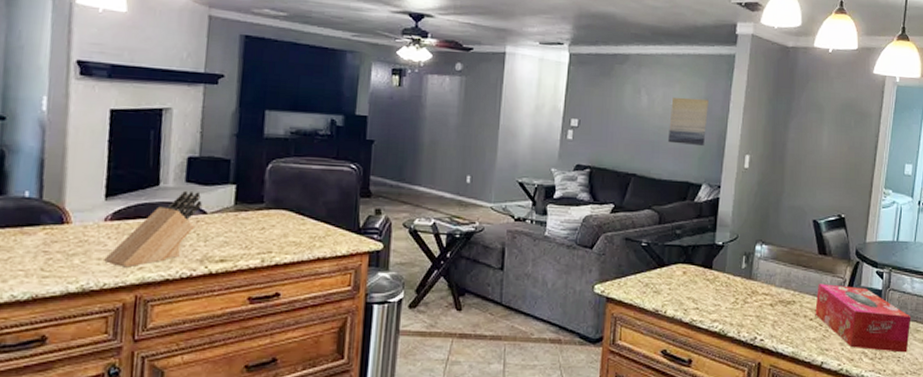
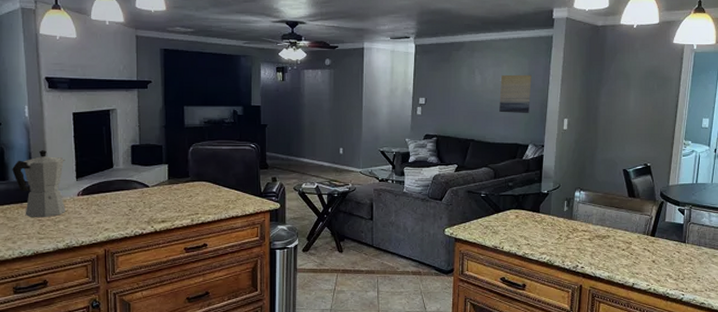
moka pot: none [13,157,92,249] -> present [12,150,65,218]
knife block: present [104,190,202,268] -> none [80,170,144,230]
tissue box: present [815,283,912,353] -> none [626,220,709,274]

